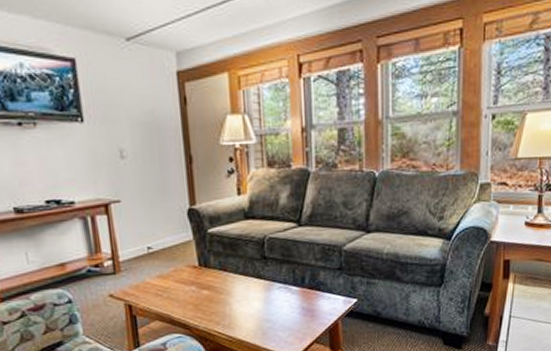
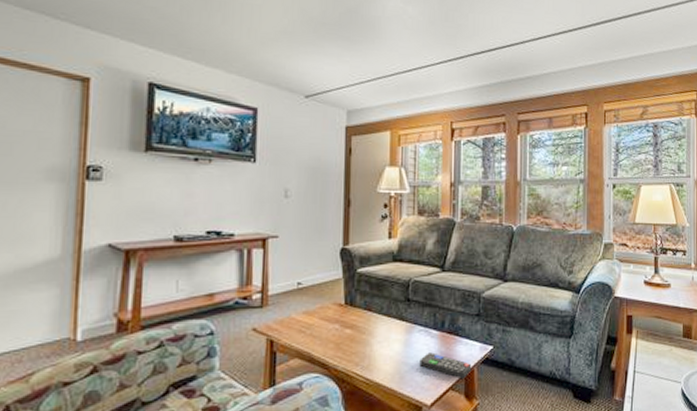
remote control: none [281,308,336,333] -> present [419,352,472,380]

